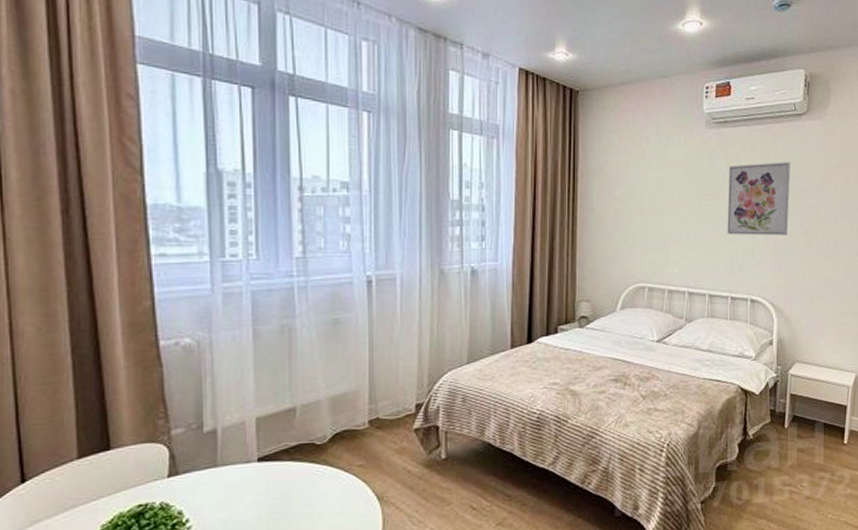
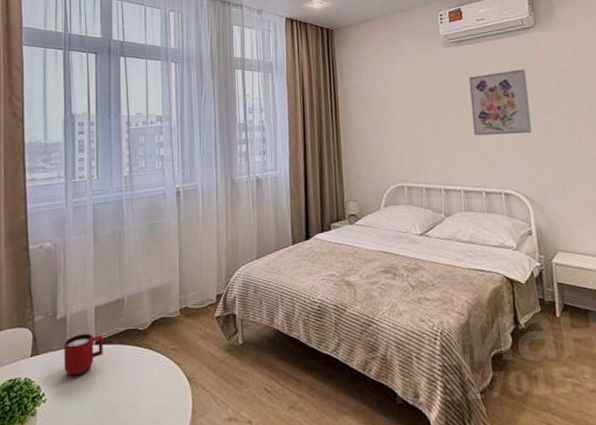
mug: none [215,448,268,500] -> present [64,333,103,377]

